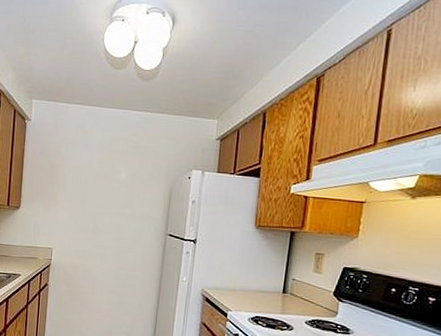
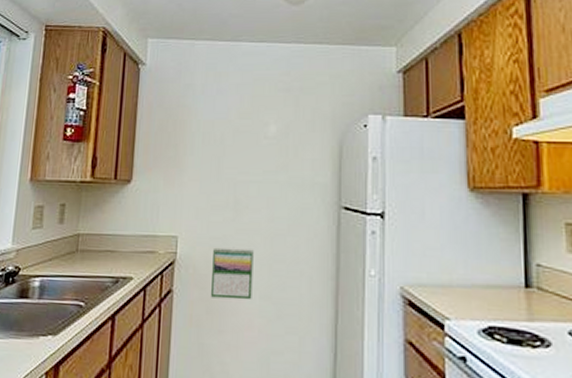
calendar: none [75,257,105,293] -> present [211,247,254,300]

